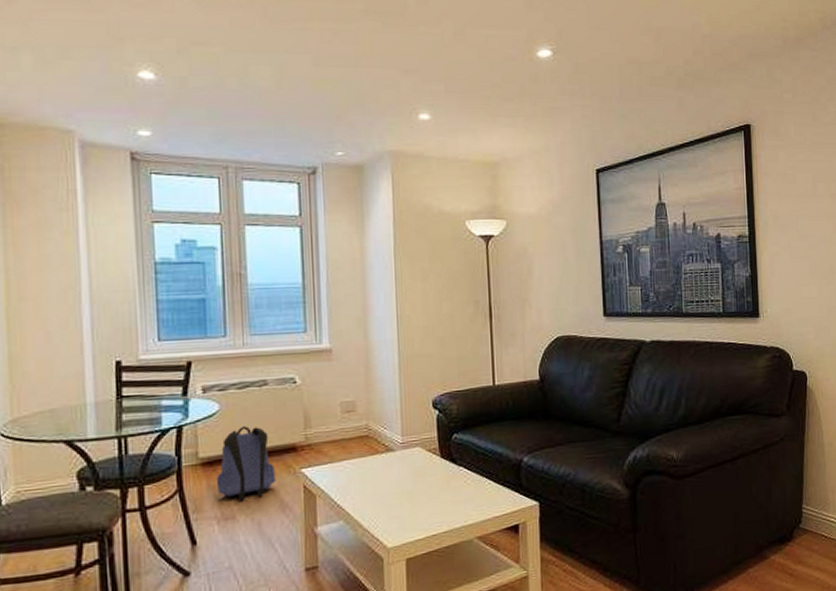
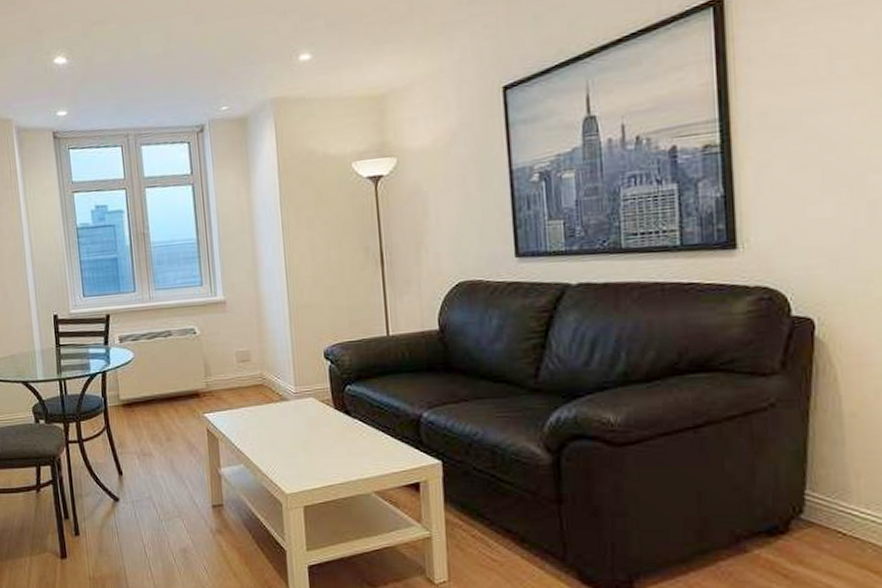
backpack: present [216,426,275,502] -> none [134,373,183,440]

